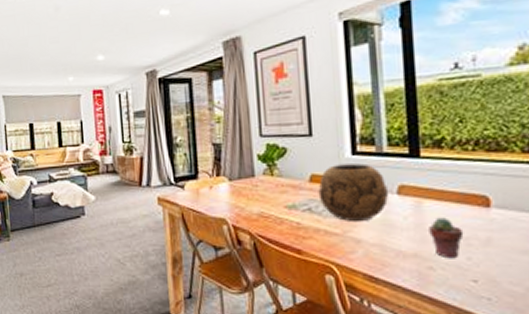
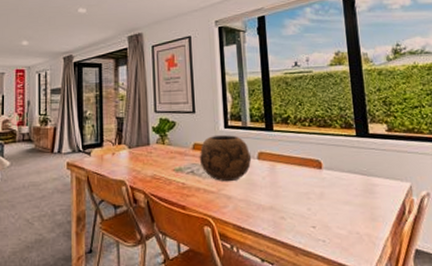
potted succulent: present [429,217,464,259] -> none [280,177,305,210]

